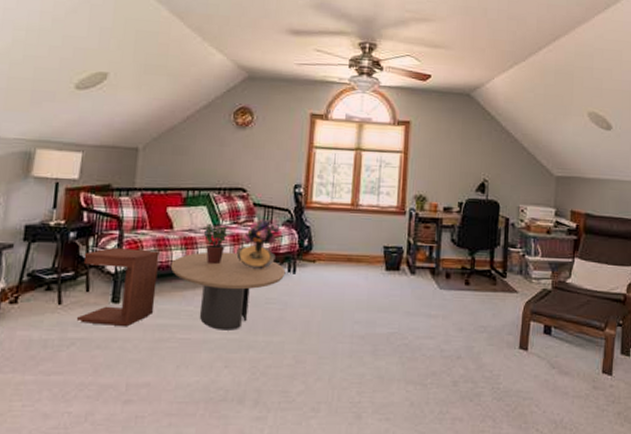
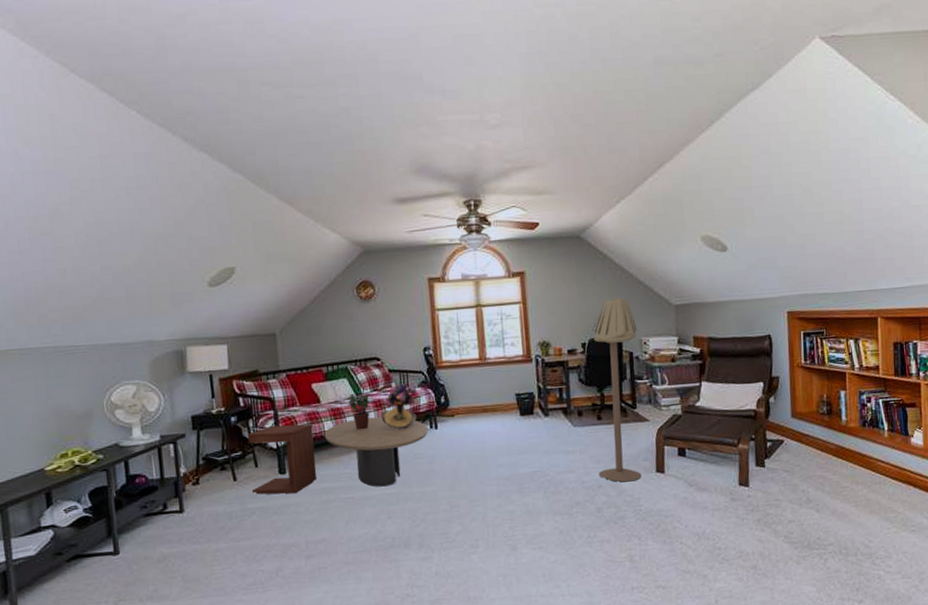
floor lamp: none [459,160,516,356] -> present [593,297,642,482]

